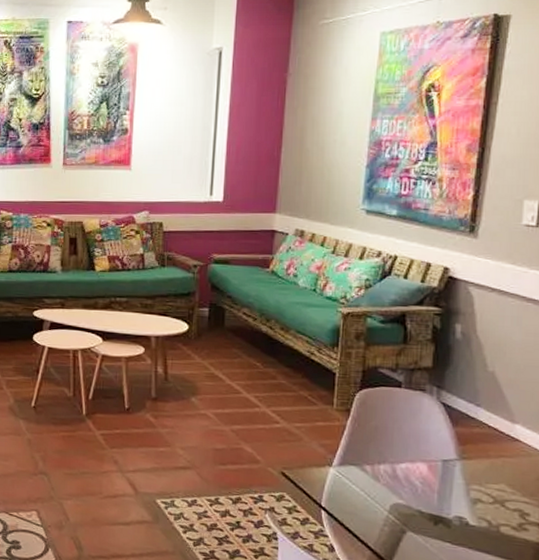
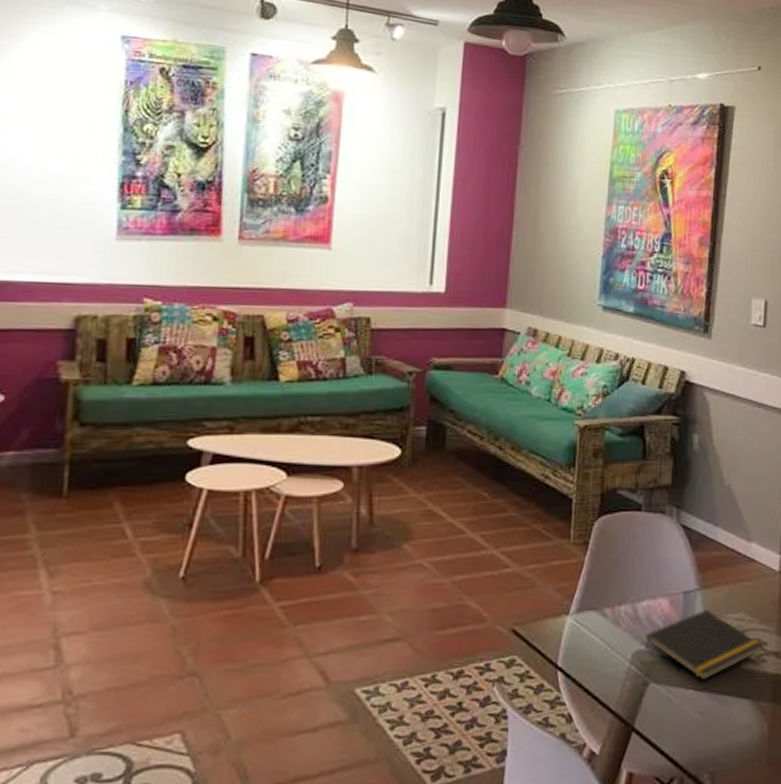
notepad: none [404,477,524,537] -> present [646,608,762,681]

